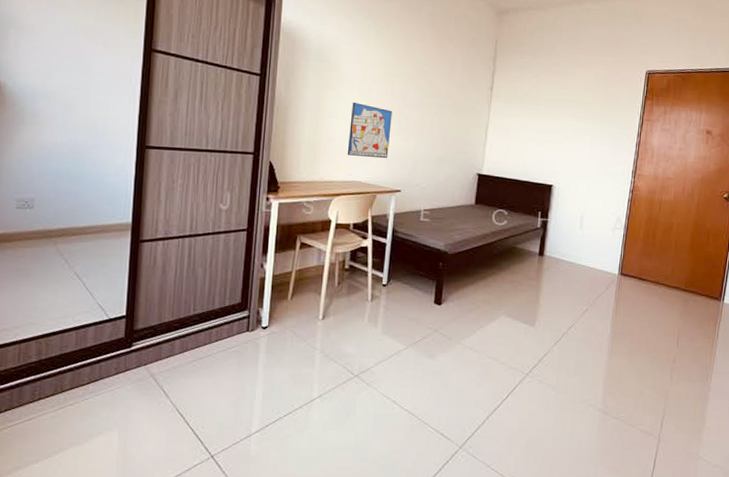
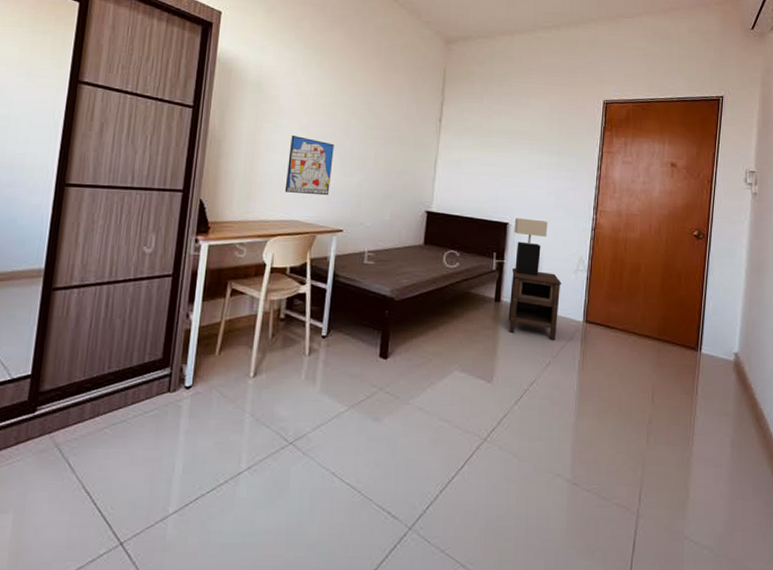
nightstand: none [550,226,600,291] -> present [508,268,562,341]
table lamp: none [558,180,589,233] -> present [514,218,548,276]

